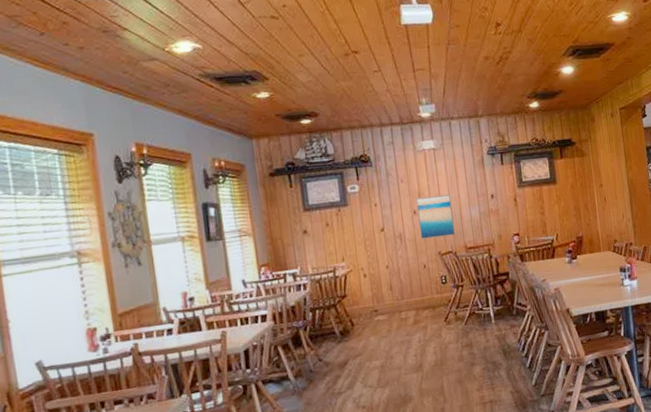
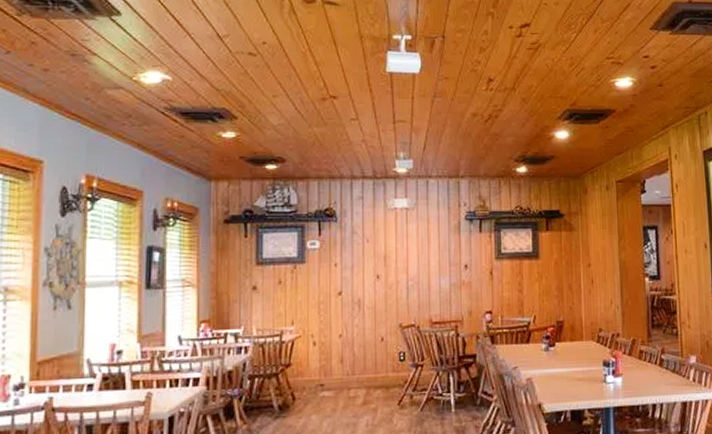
wall art: present [416,195,455,239] -> none [381,261,420,308]

